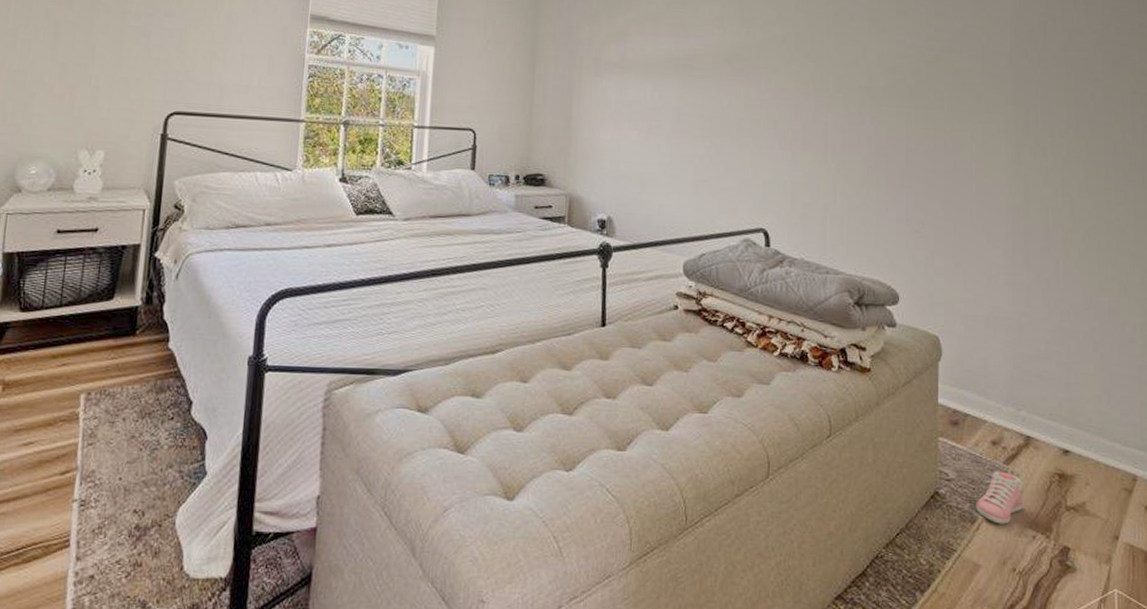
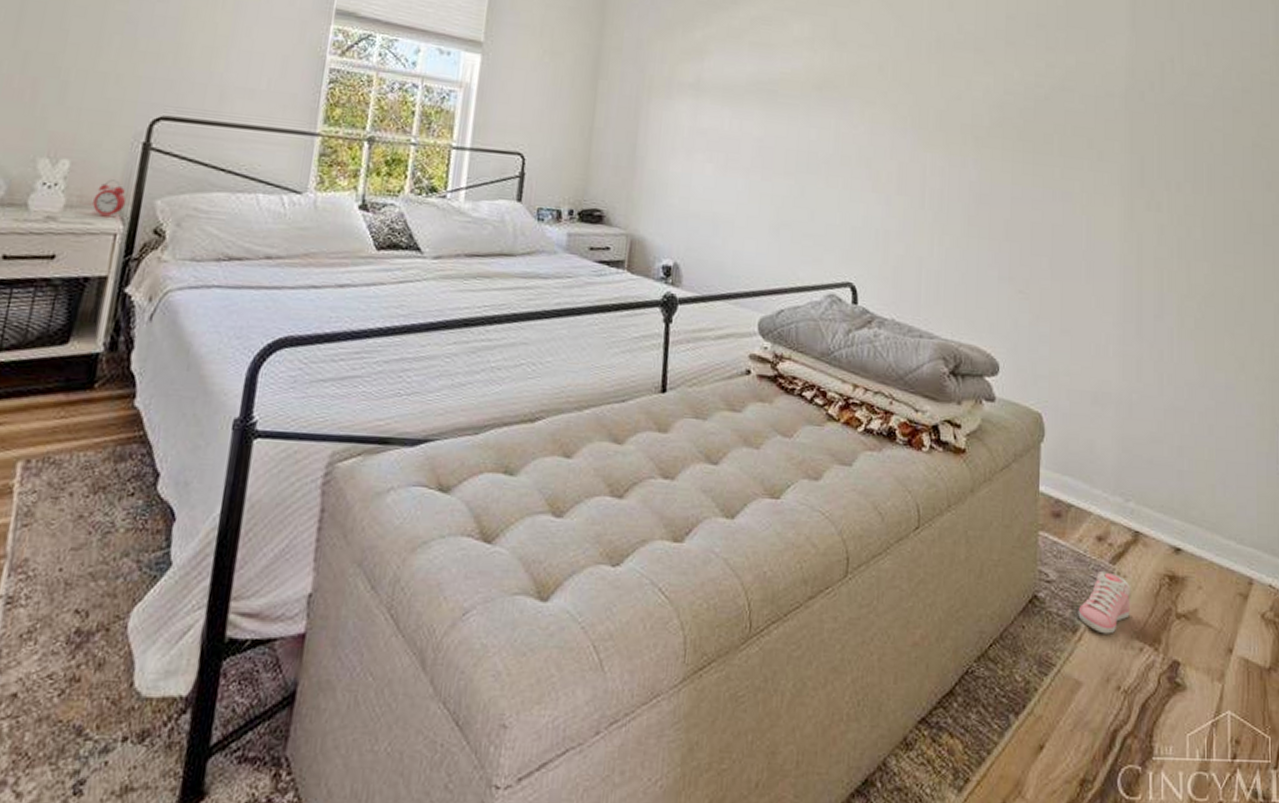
alarm clock: none [125,165,151,196] -> present [93,179,126,218]

